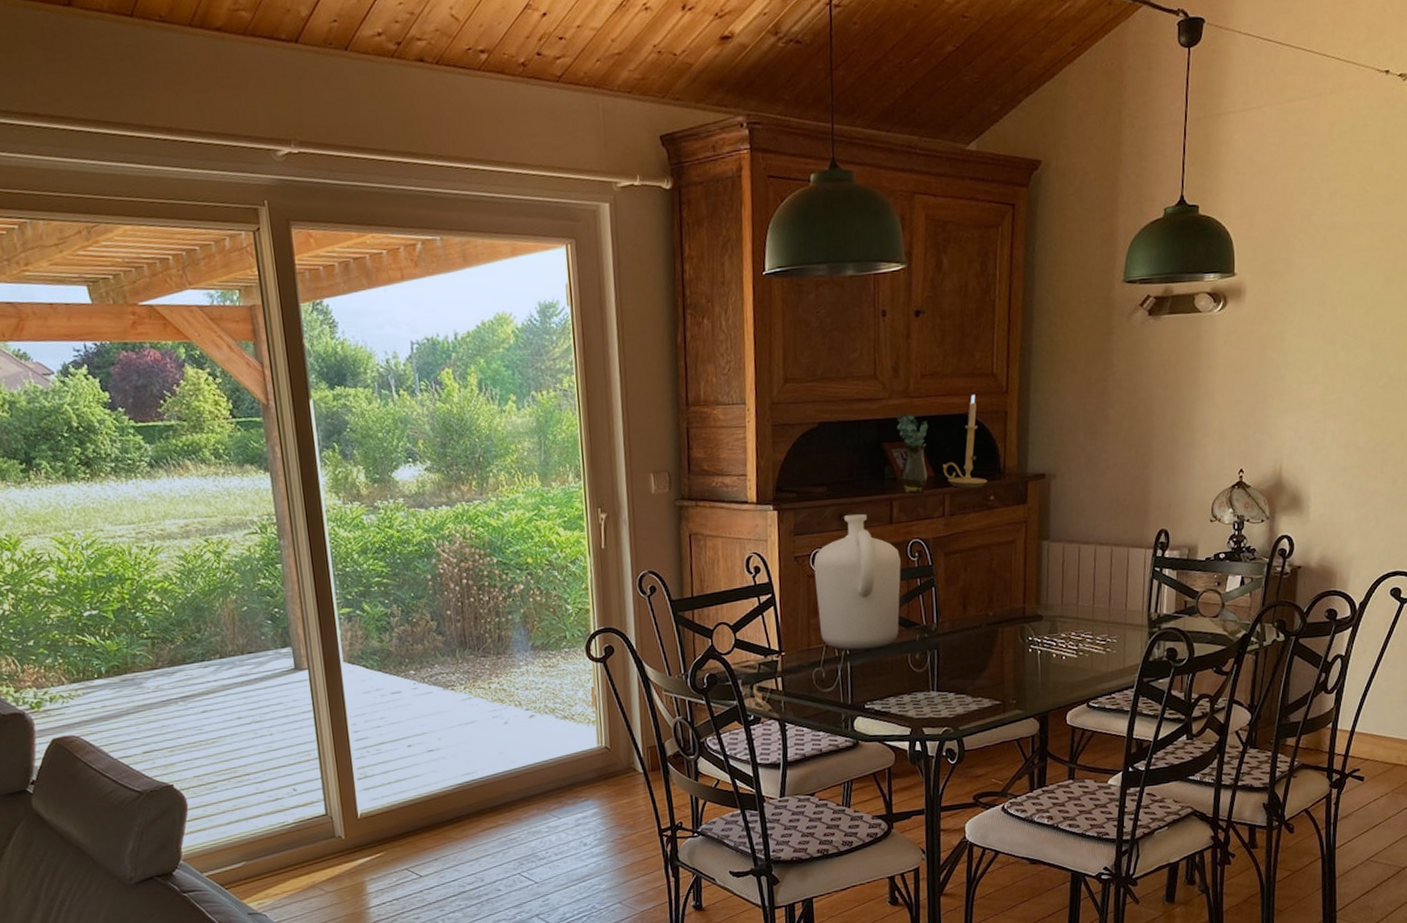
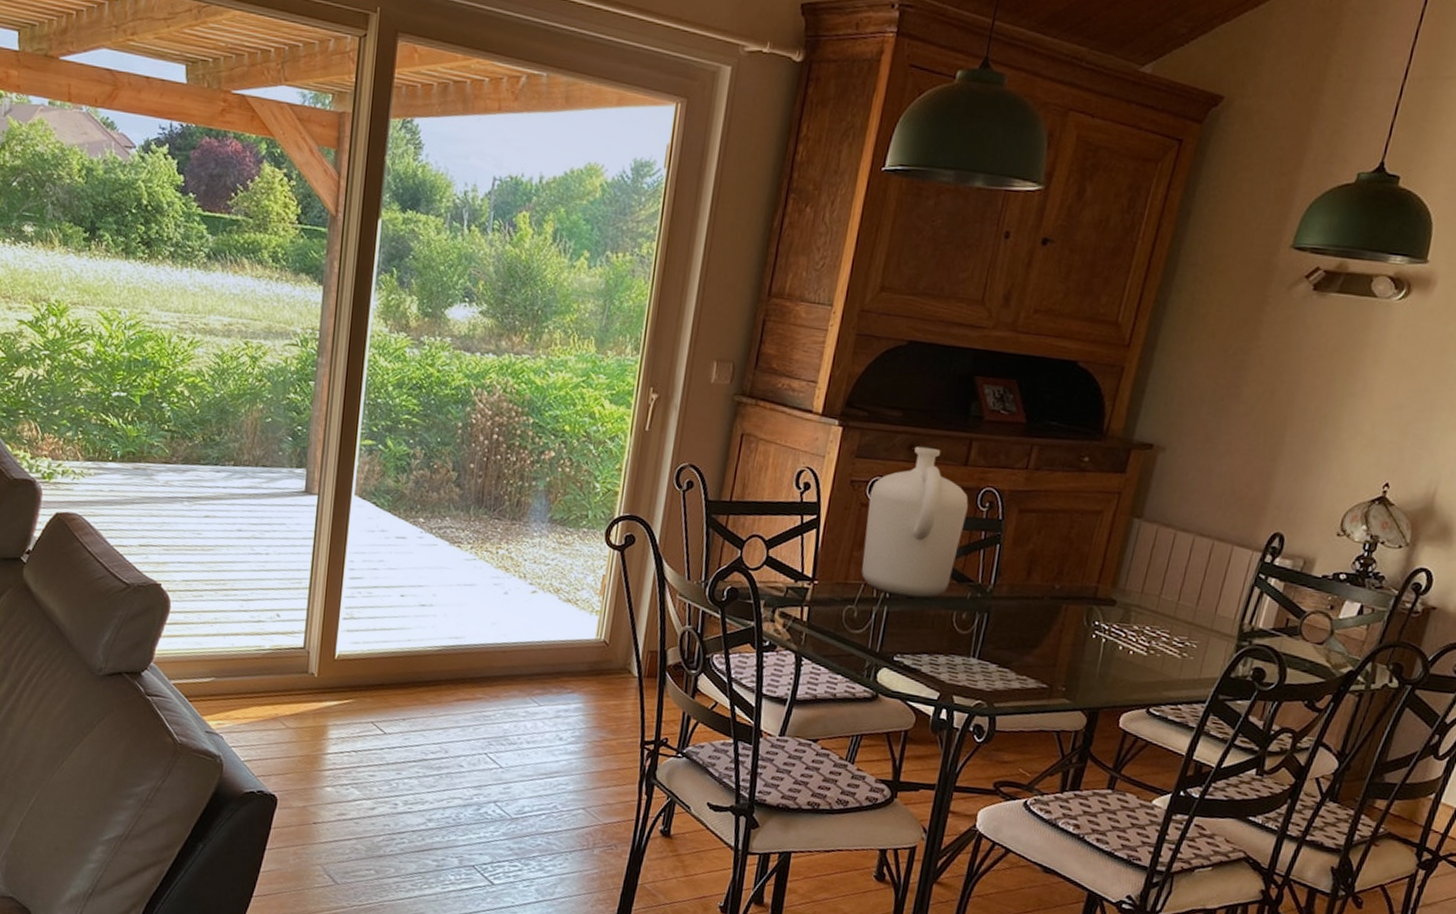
vase: present [897,410,929,494] -> none [986,344,1031,439]
candle holder: present [943,395,988,490] -> none [1036,342,1092,446]

